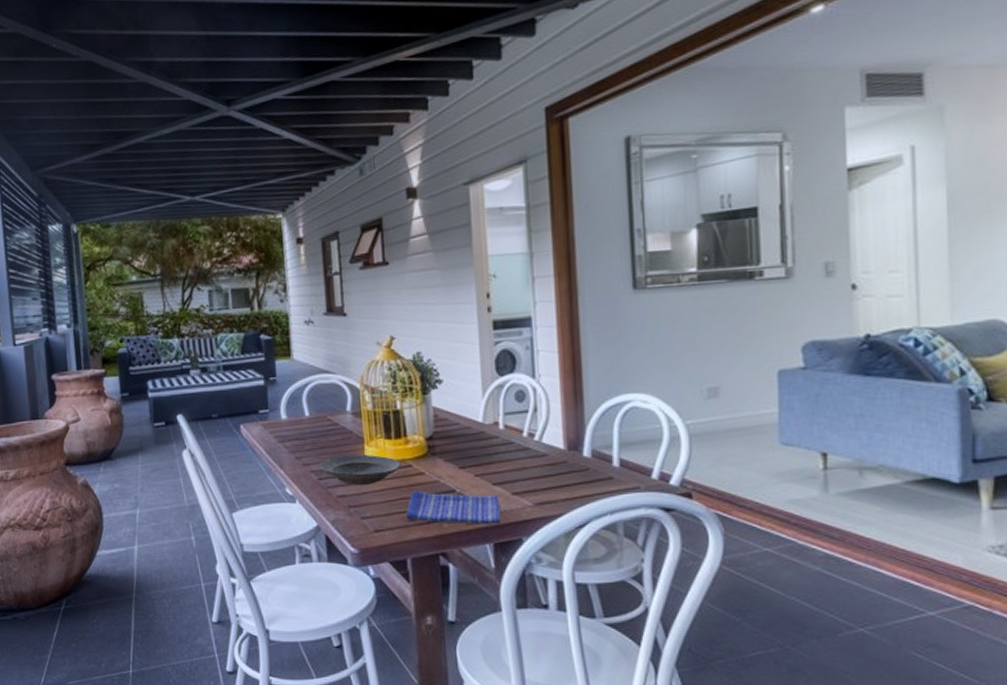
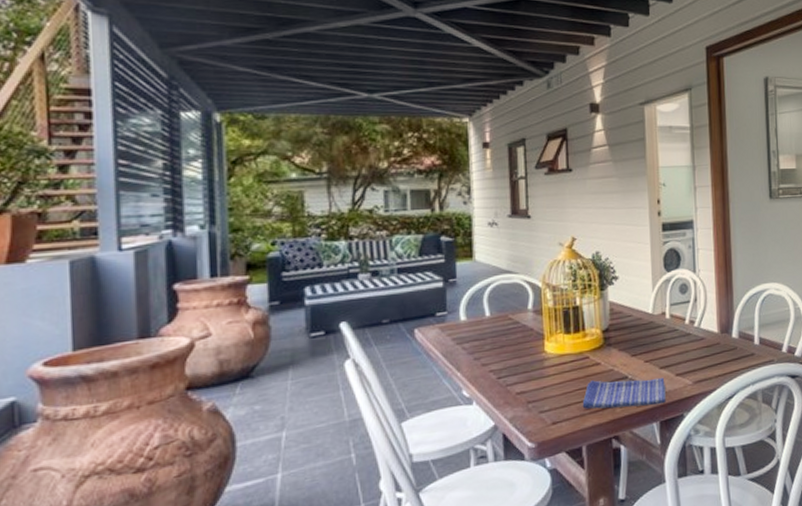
plate: present [318,454,402,485] -> none [498,350,580,381]

